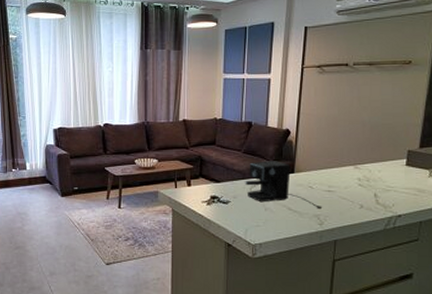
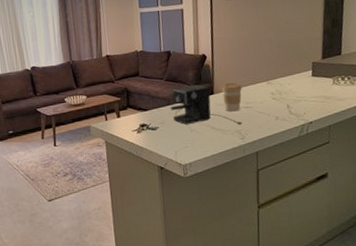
coffee cup: none [304,162,326,194] -> present [222,82,243,112]

